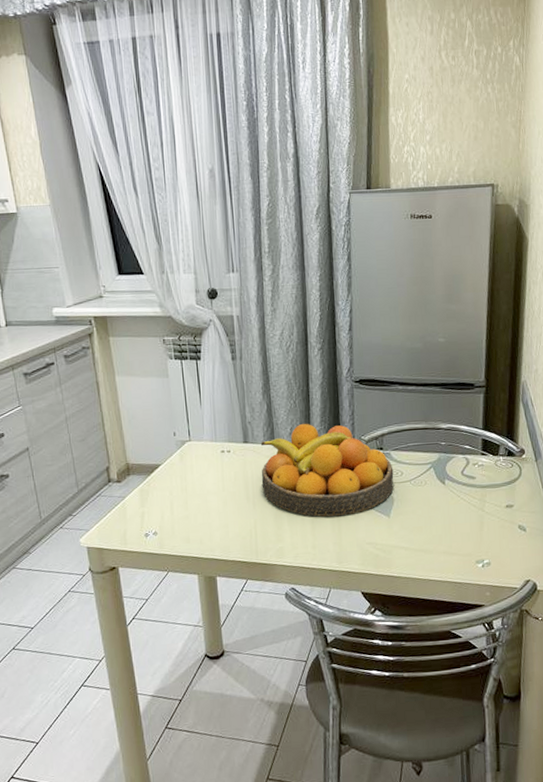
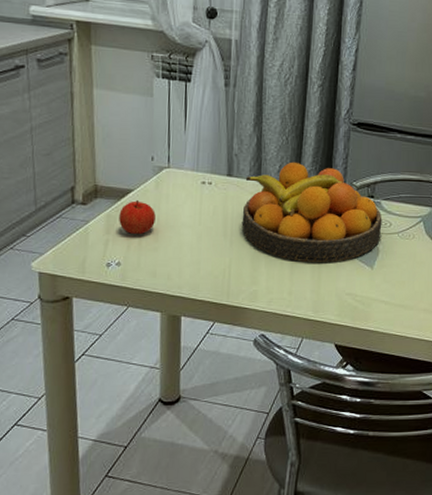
apple: none [151,473,184,505] -> present [119,199,156,234]

